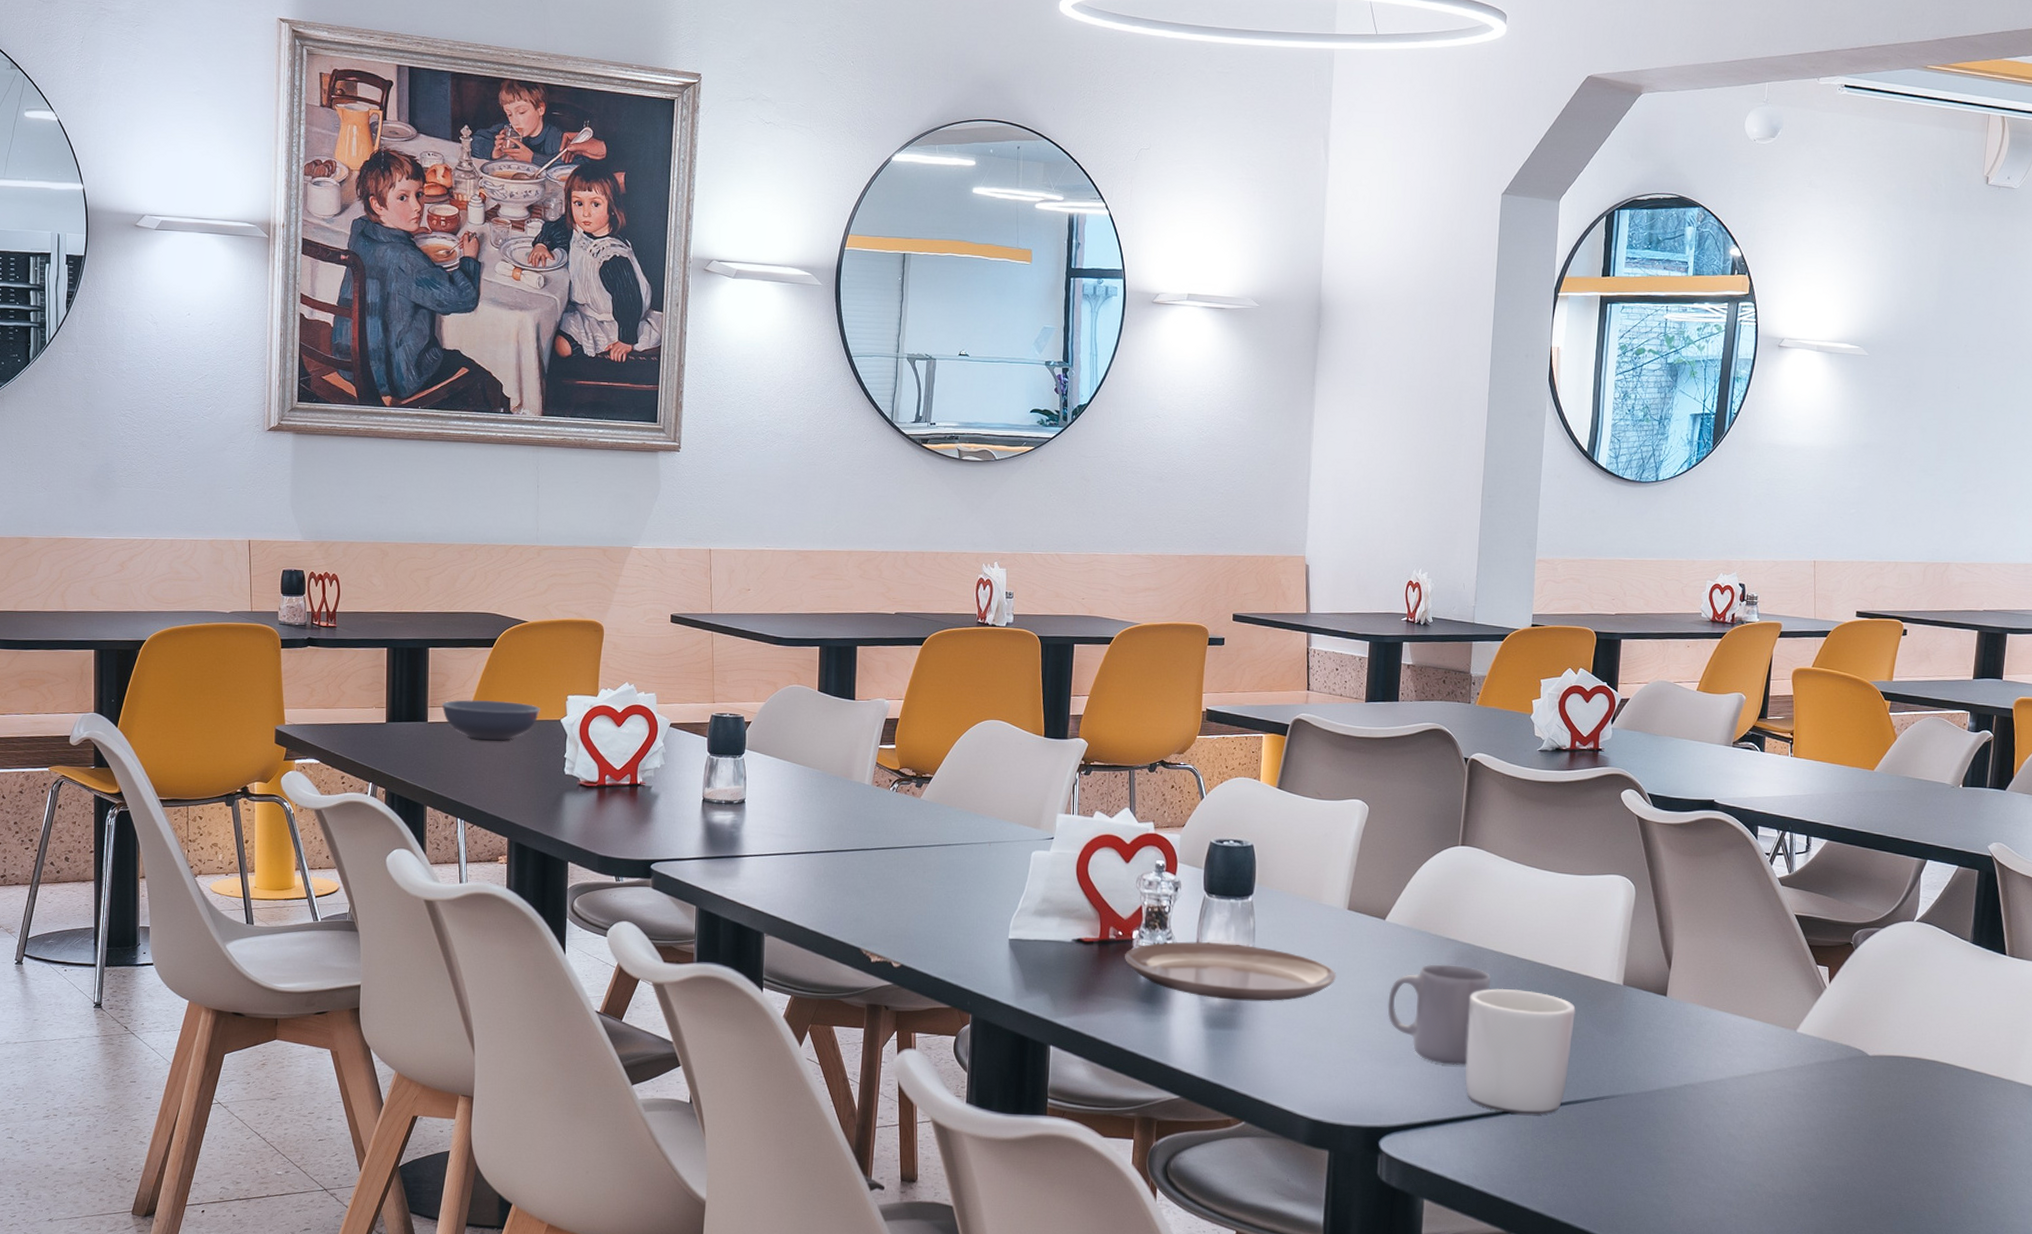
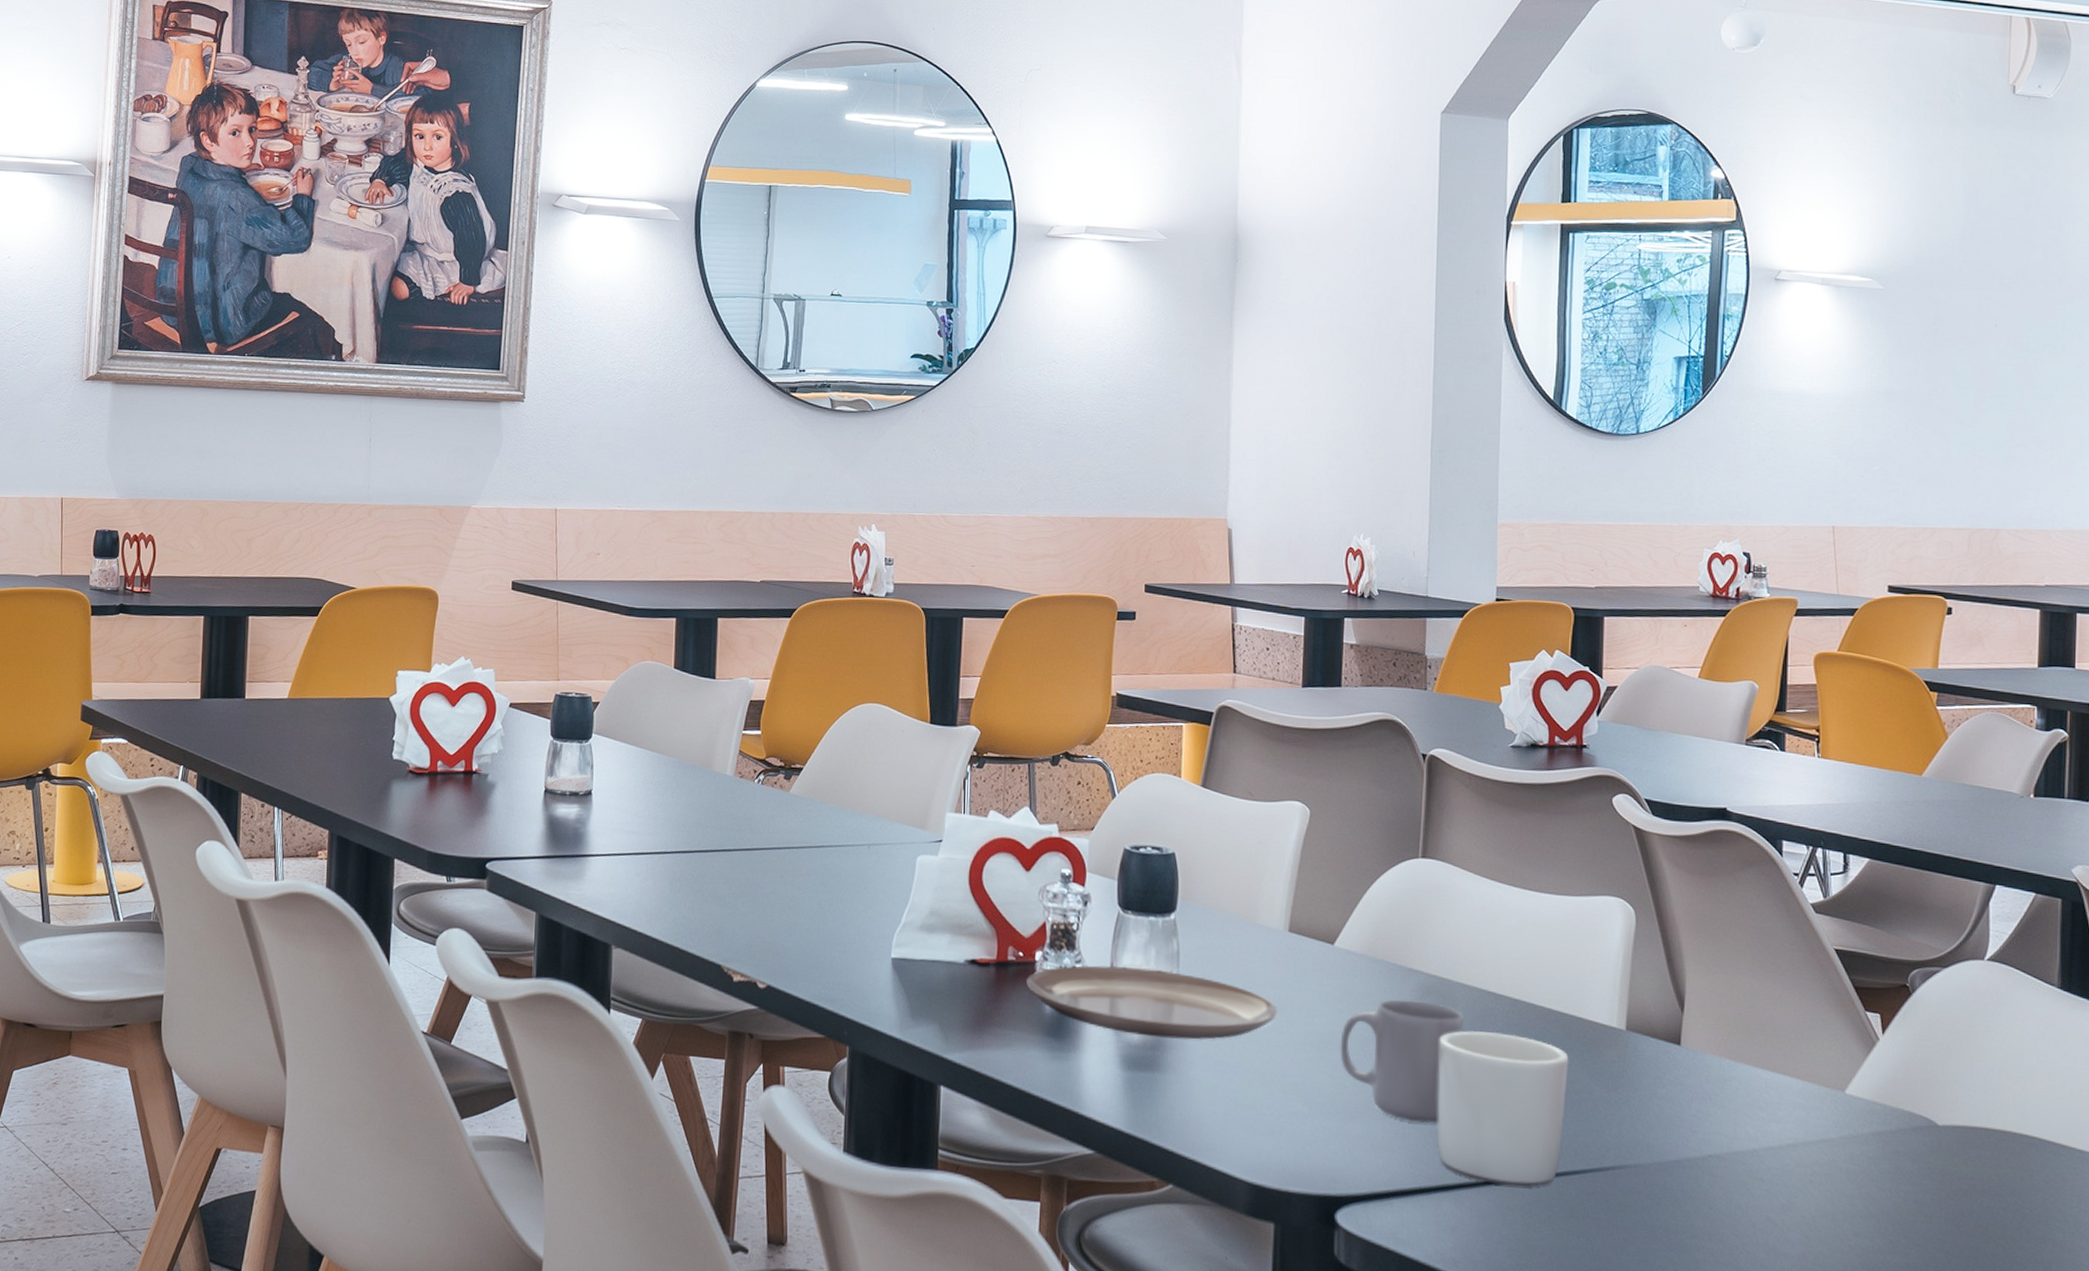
bowl: present [441,700,541,741] -> none [260,674,369,721]

